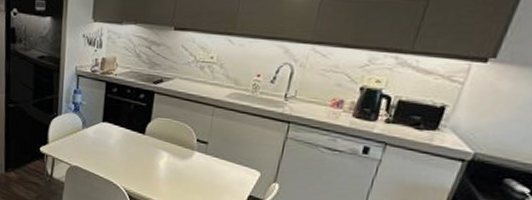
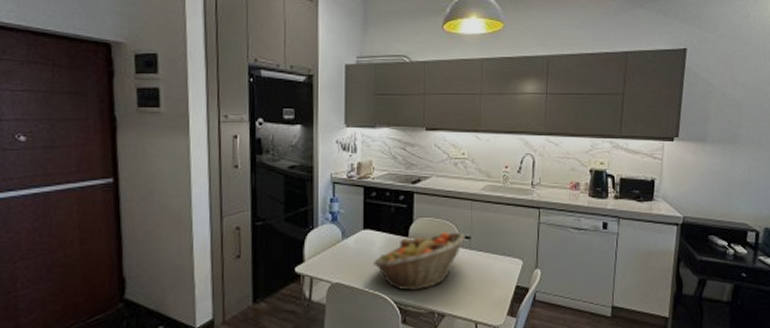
fruit basket: none [109,134,203,184] -> present [373,232,465,291]

